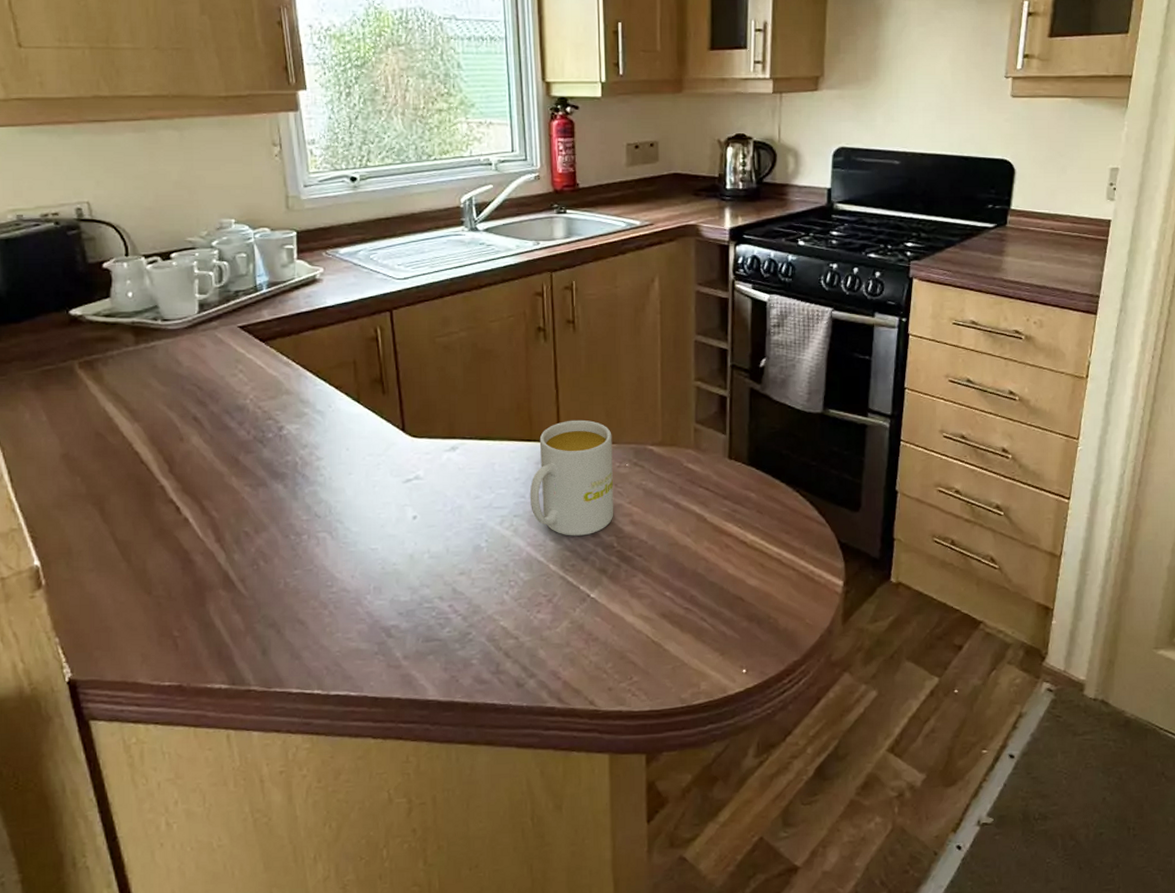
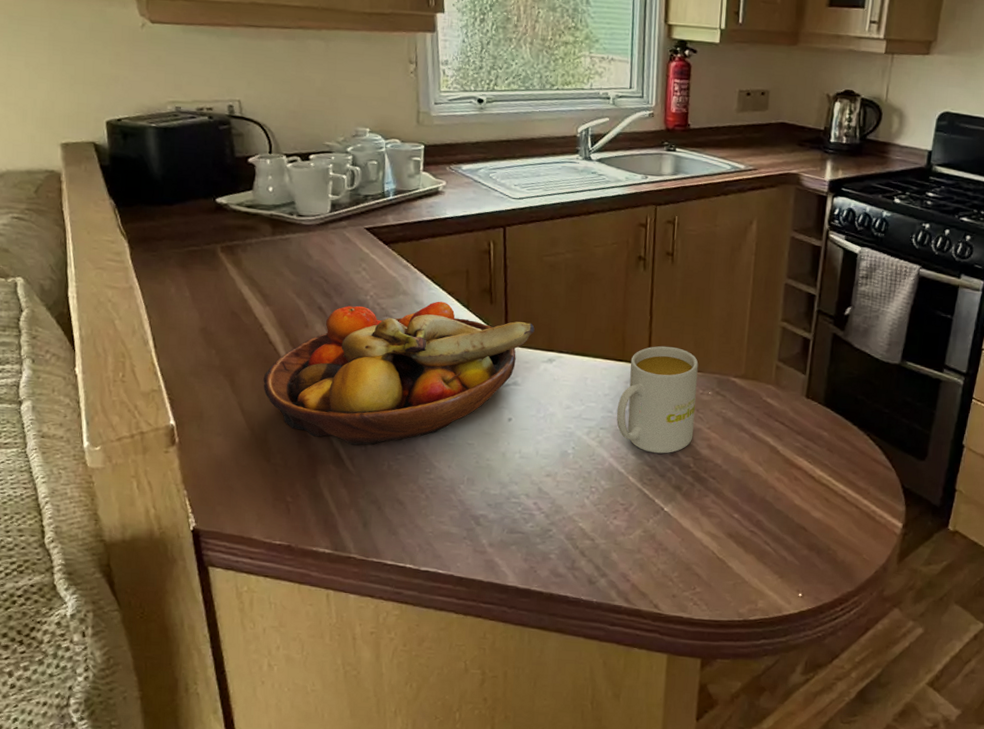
fruit bowl: none [137,397,433,565] -> present [263,301,535,445]

